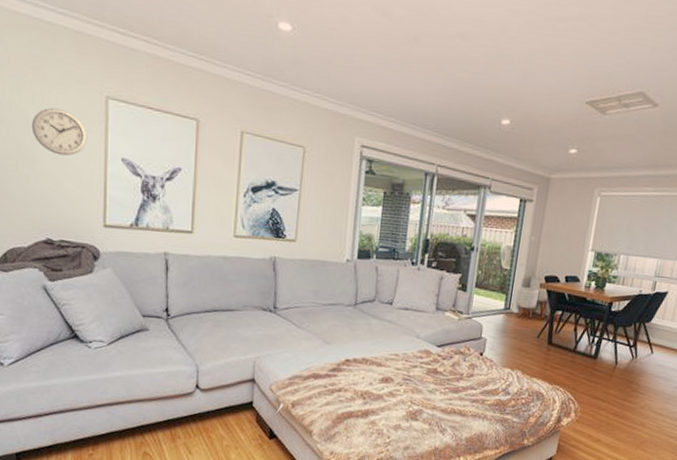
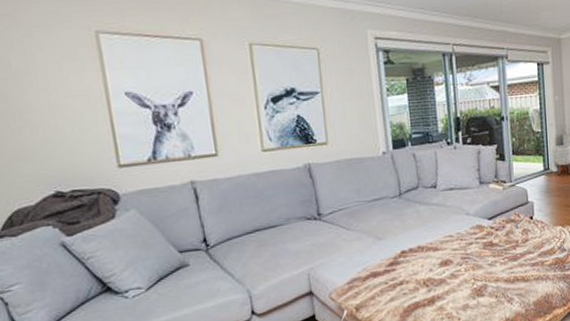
wall clock: present [31,107,87,156] -> none [15,51,84,101]

